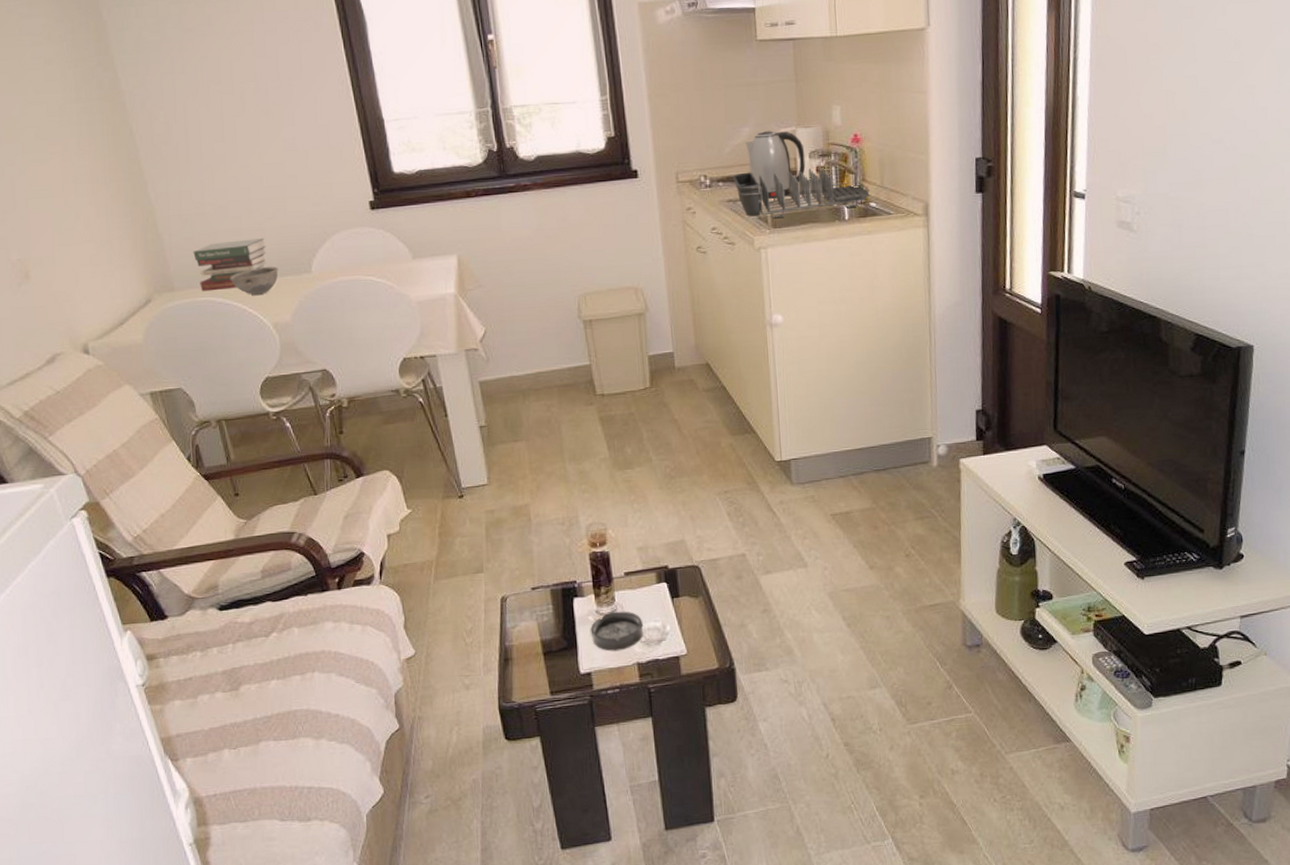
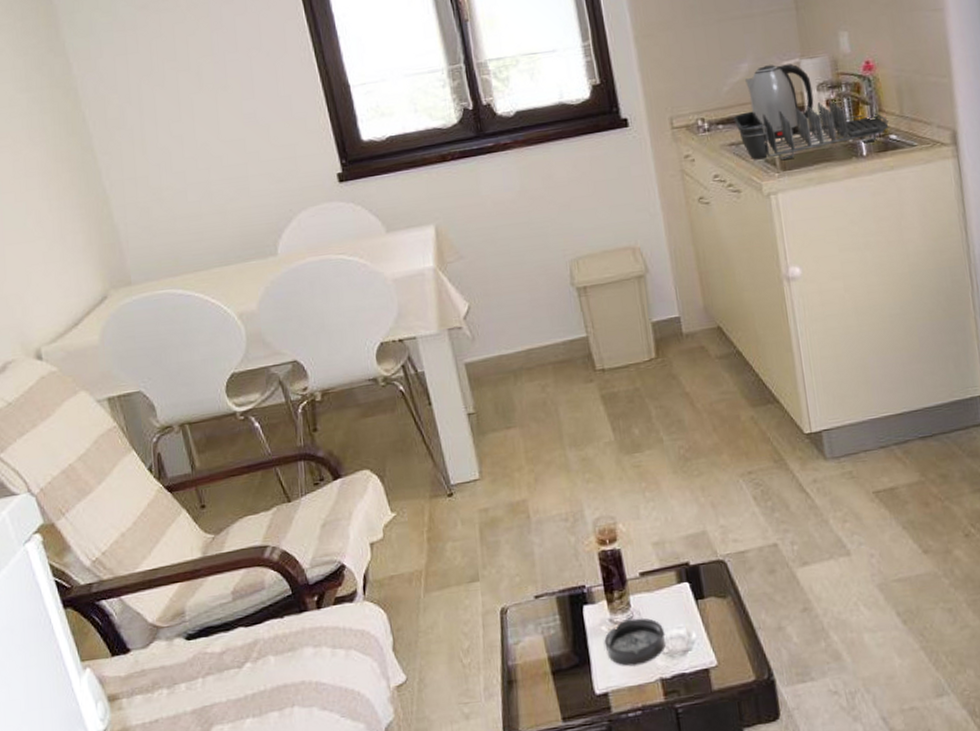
books: present [193,238,267,292] -> none [150,222,230,284]
bowl: present [230,266,278,296] -> none [190,251,242,285]

